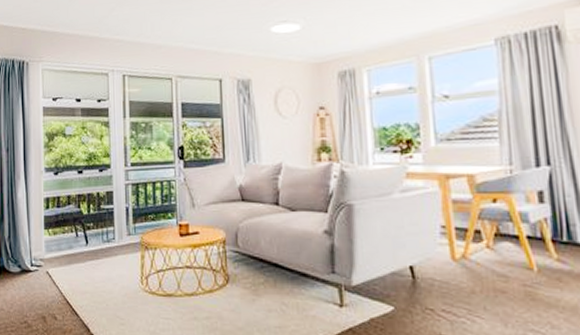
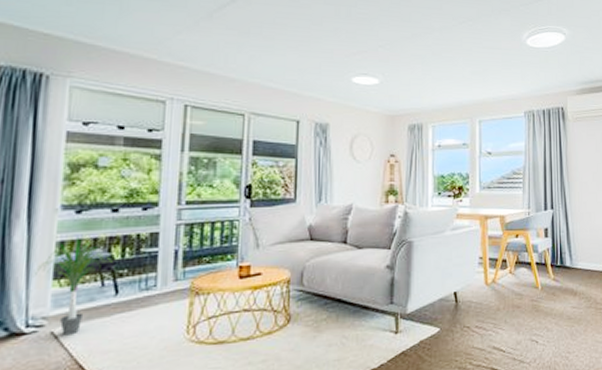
potted plant: none [32,193,82,276] -> present [33,236,113,336]

